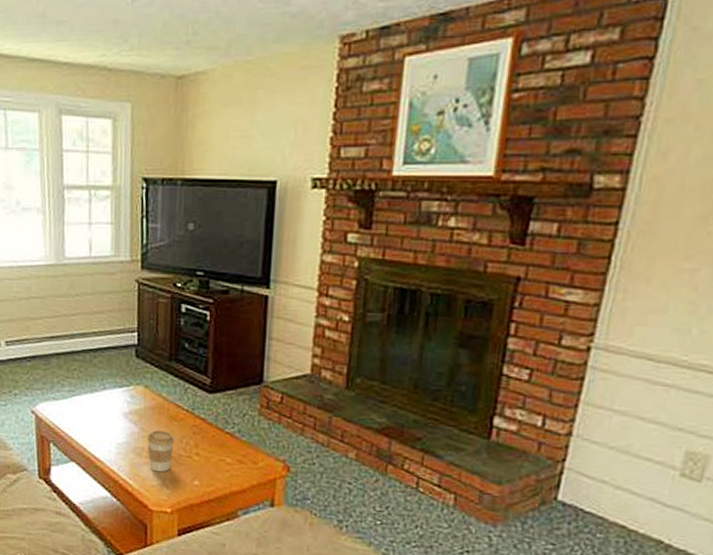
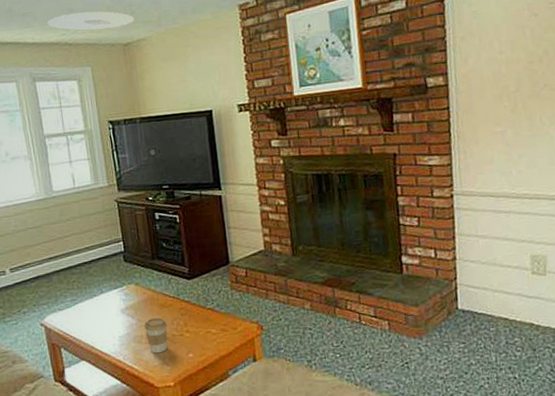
ceiling light: none [86,26,197,54] -> present [47,11,135,31]

